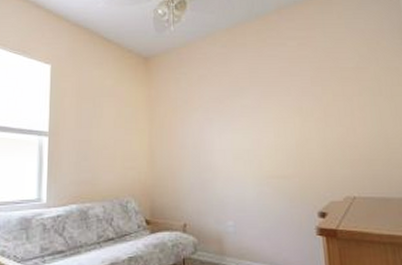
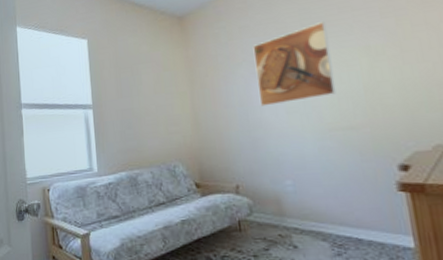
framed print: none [208,82,274,151] -> present [253,22,336,107]

